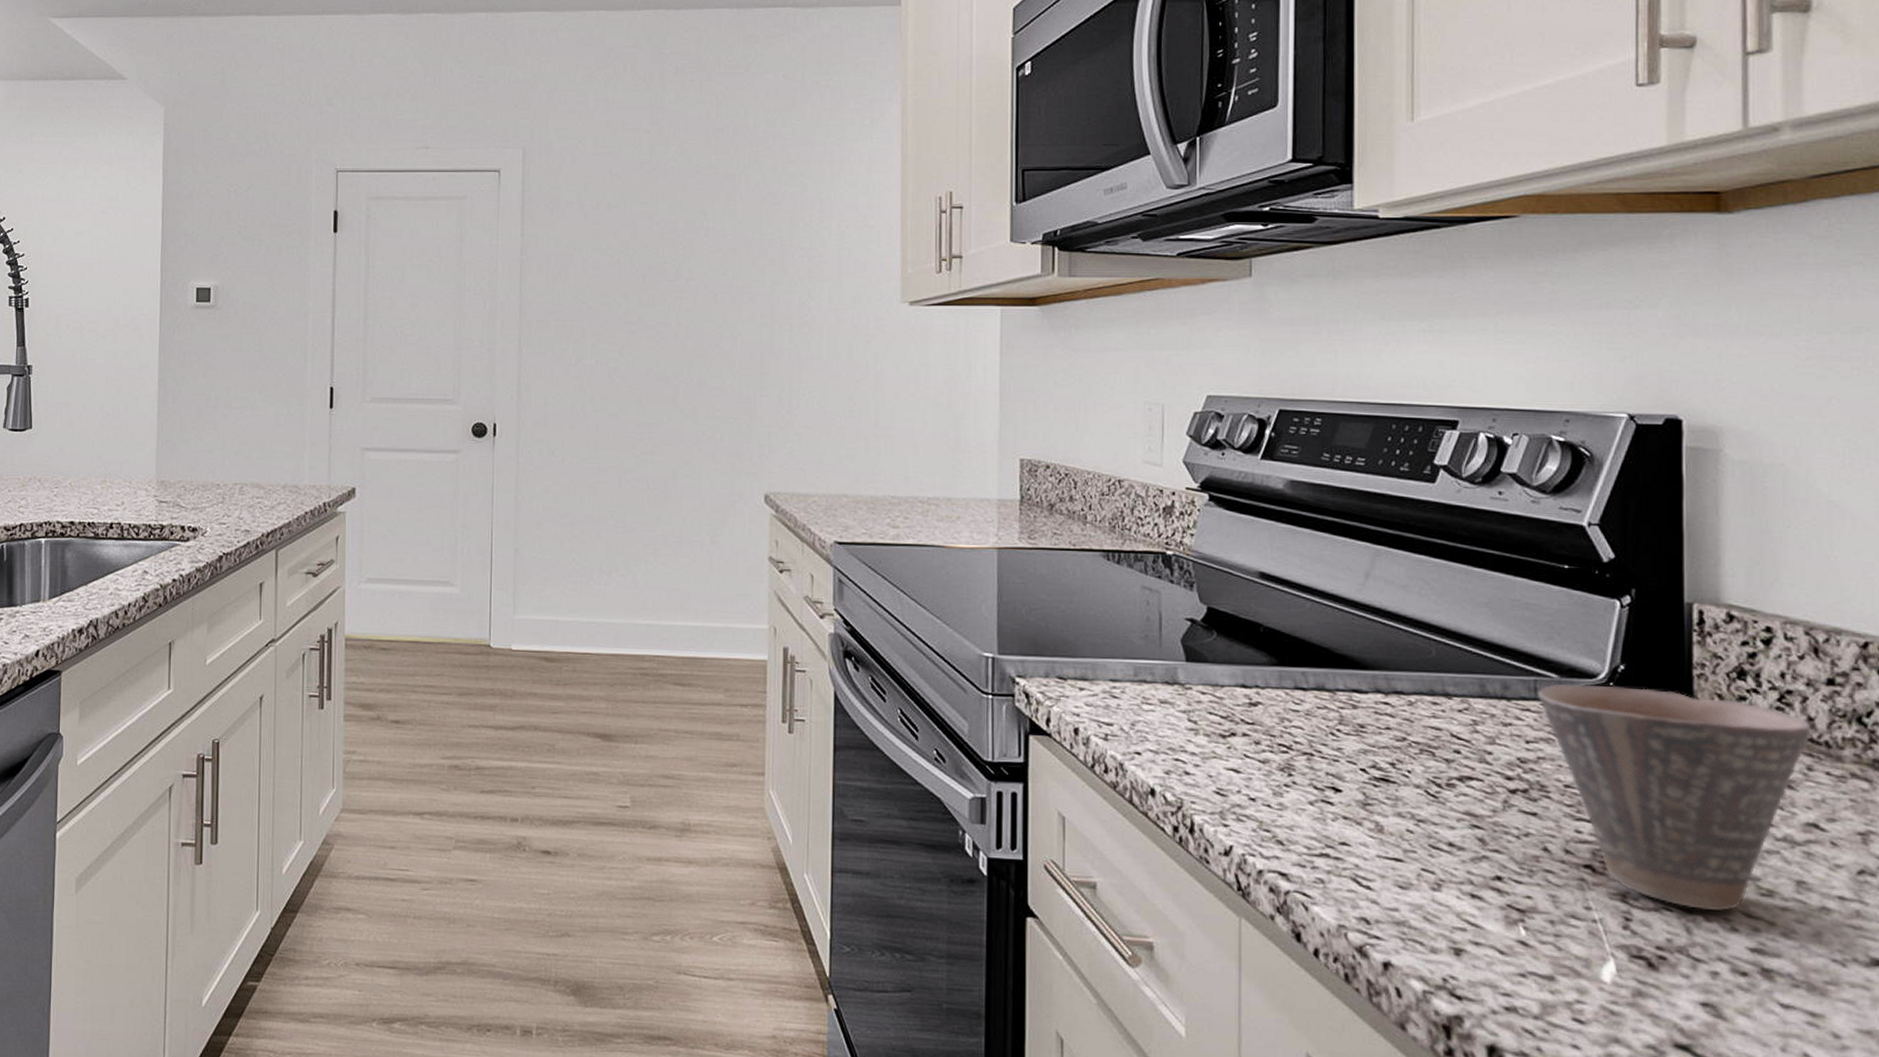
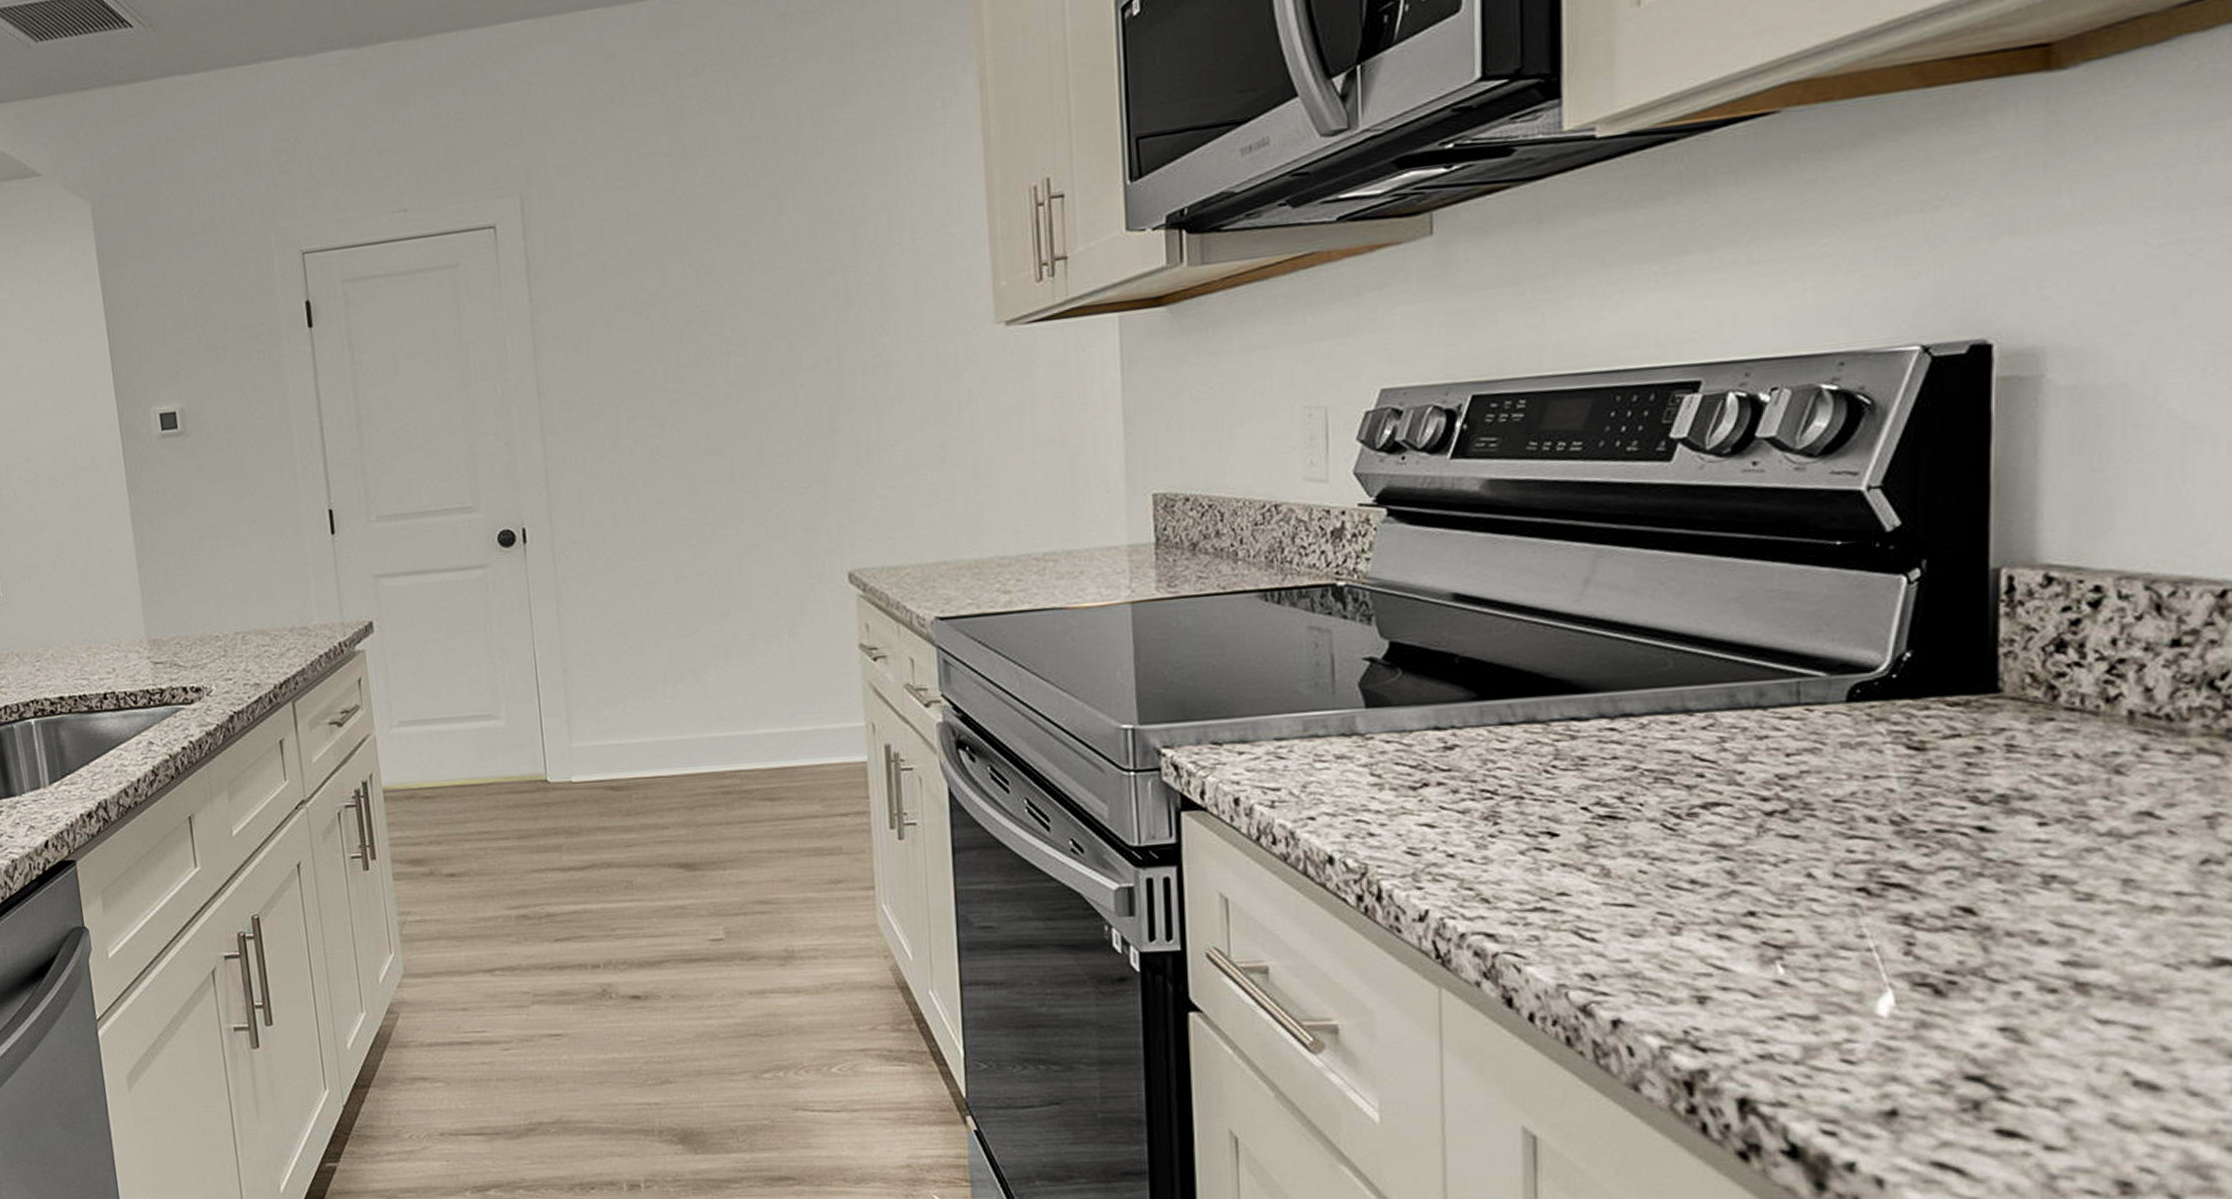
cup: present [1538,683,1811,911] -> none [1801,676,2148,925]

